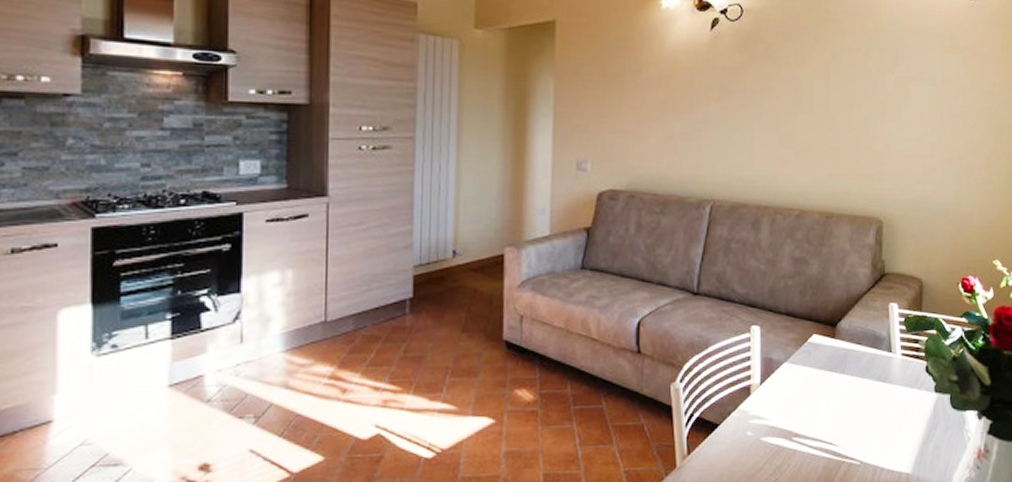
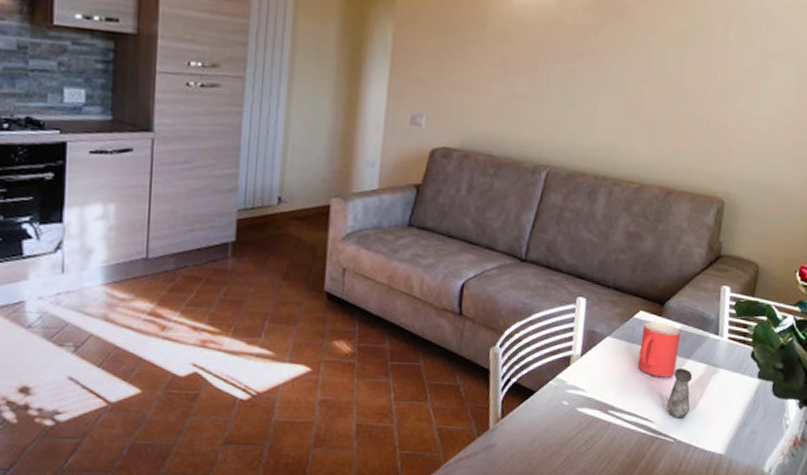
mug: none [816,344,855,400] -> present [637,321,681,378]
salt shaker: none [849,389,873,440] -> present [667,368,692,419]

